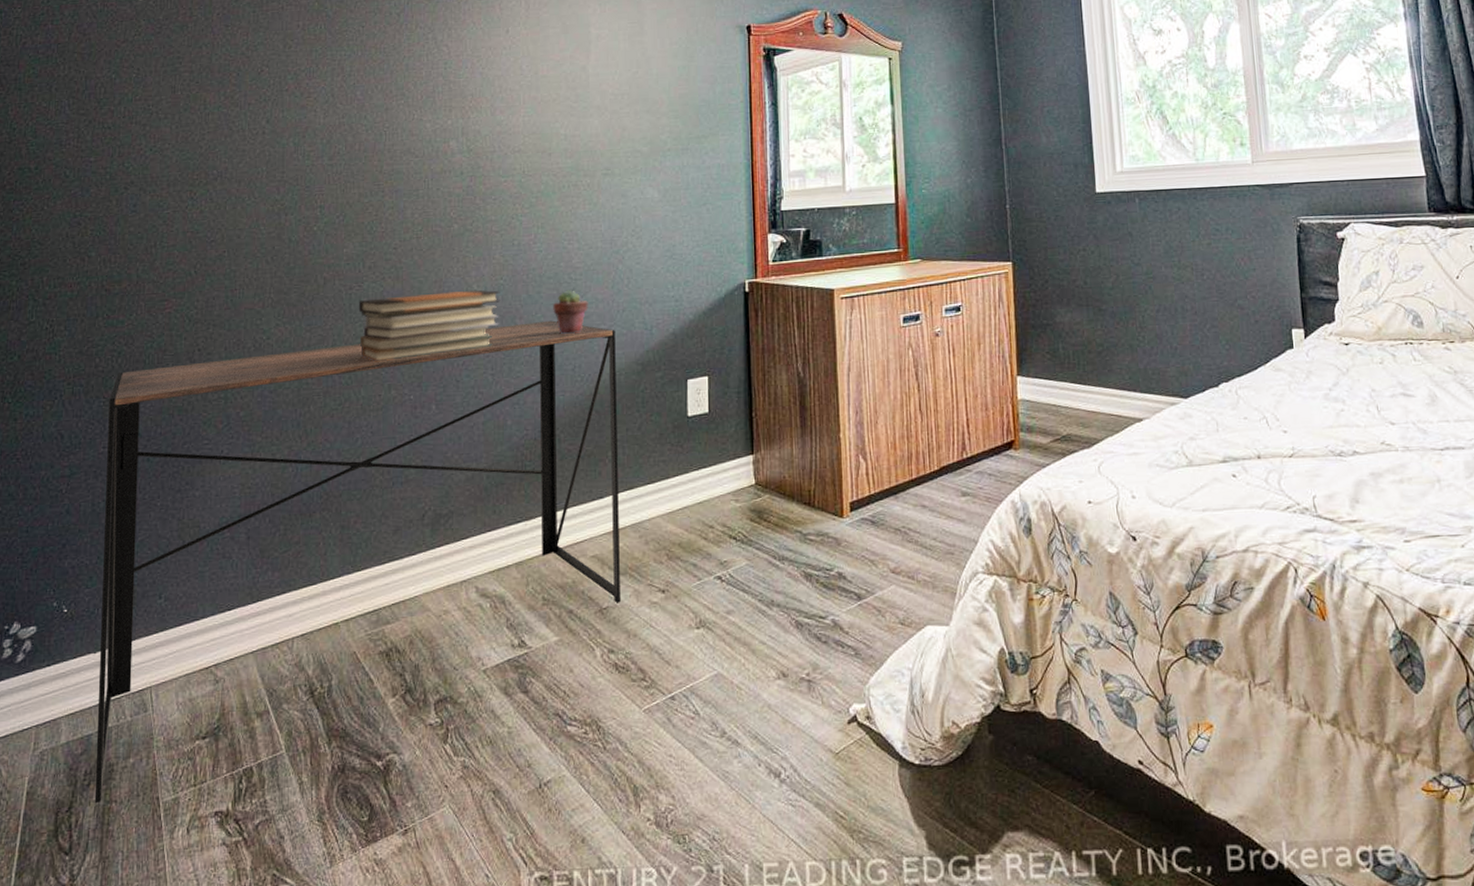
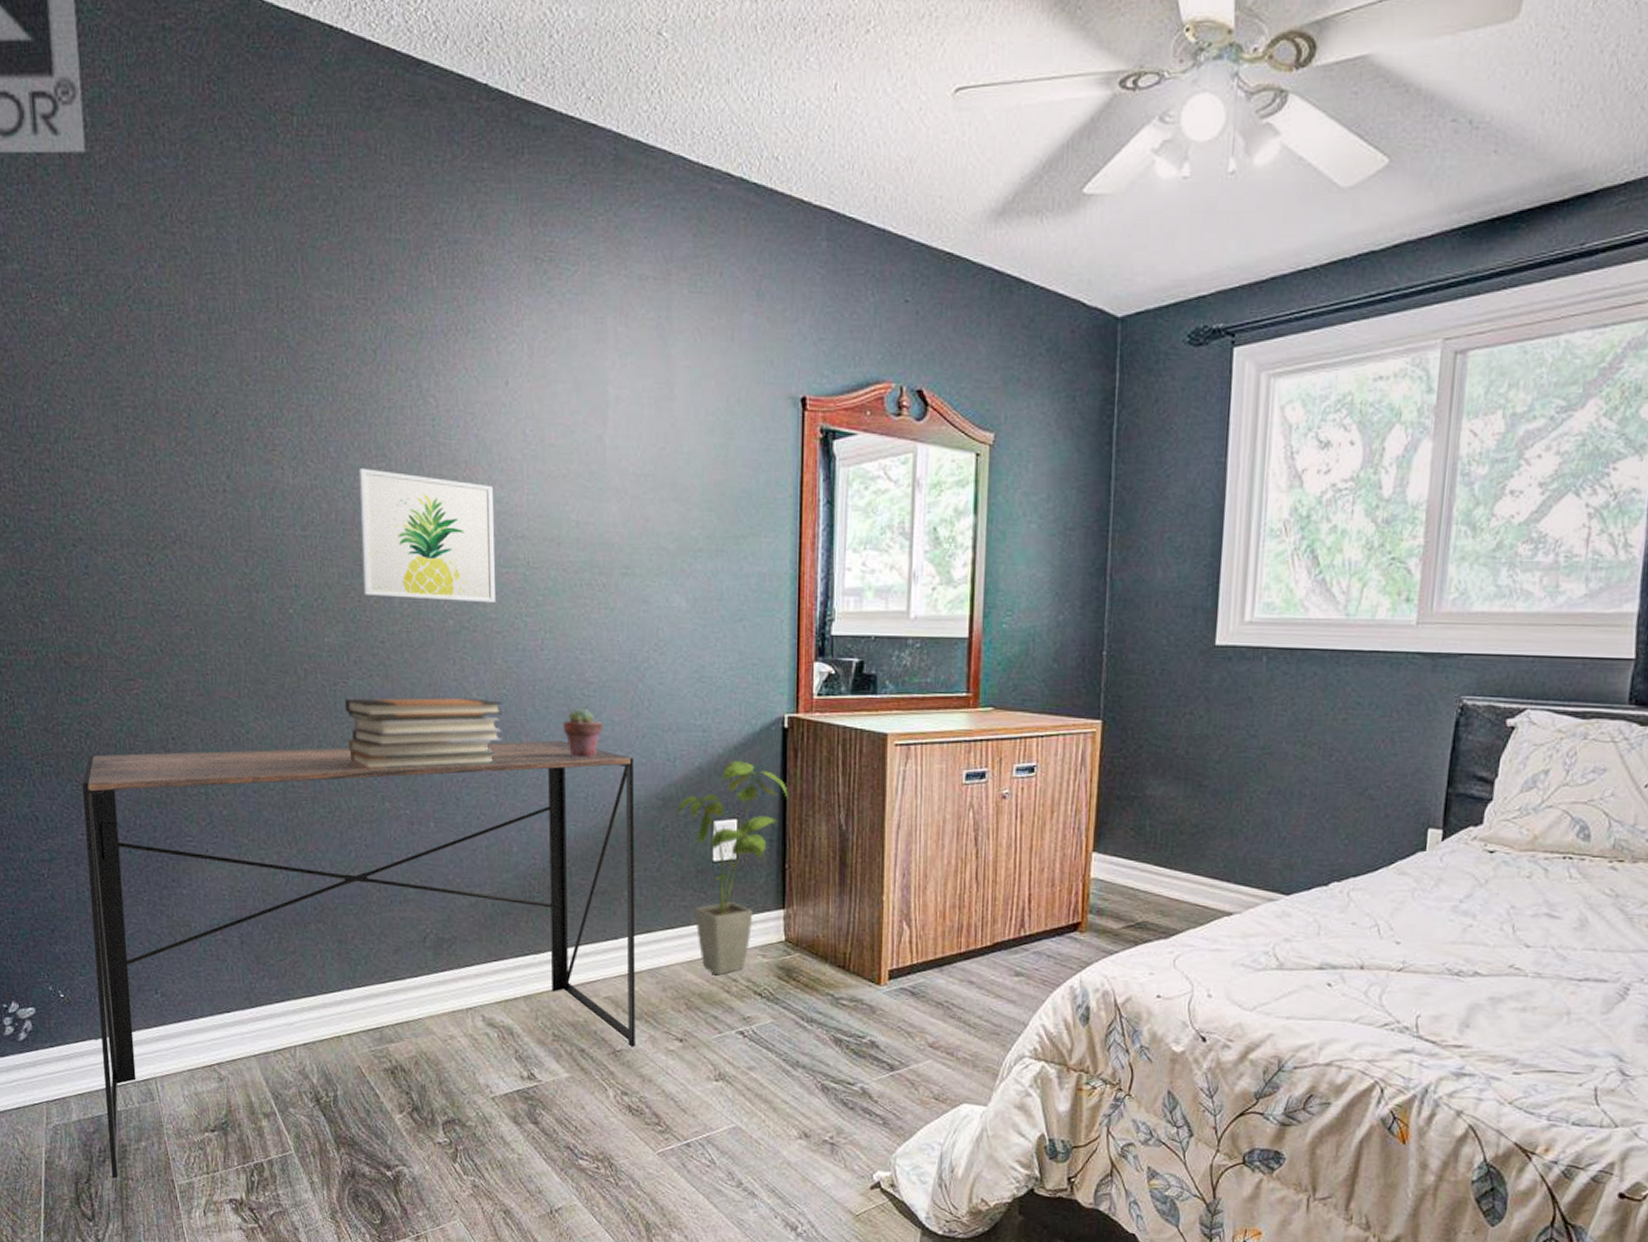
wall art: none [380,106,496,210] -> present [358,468,497,604]
house plant: none [653,324,752,524] -> present [675,761,788,976]

